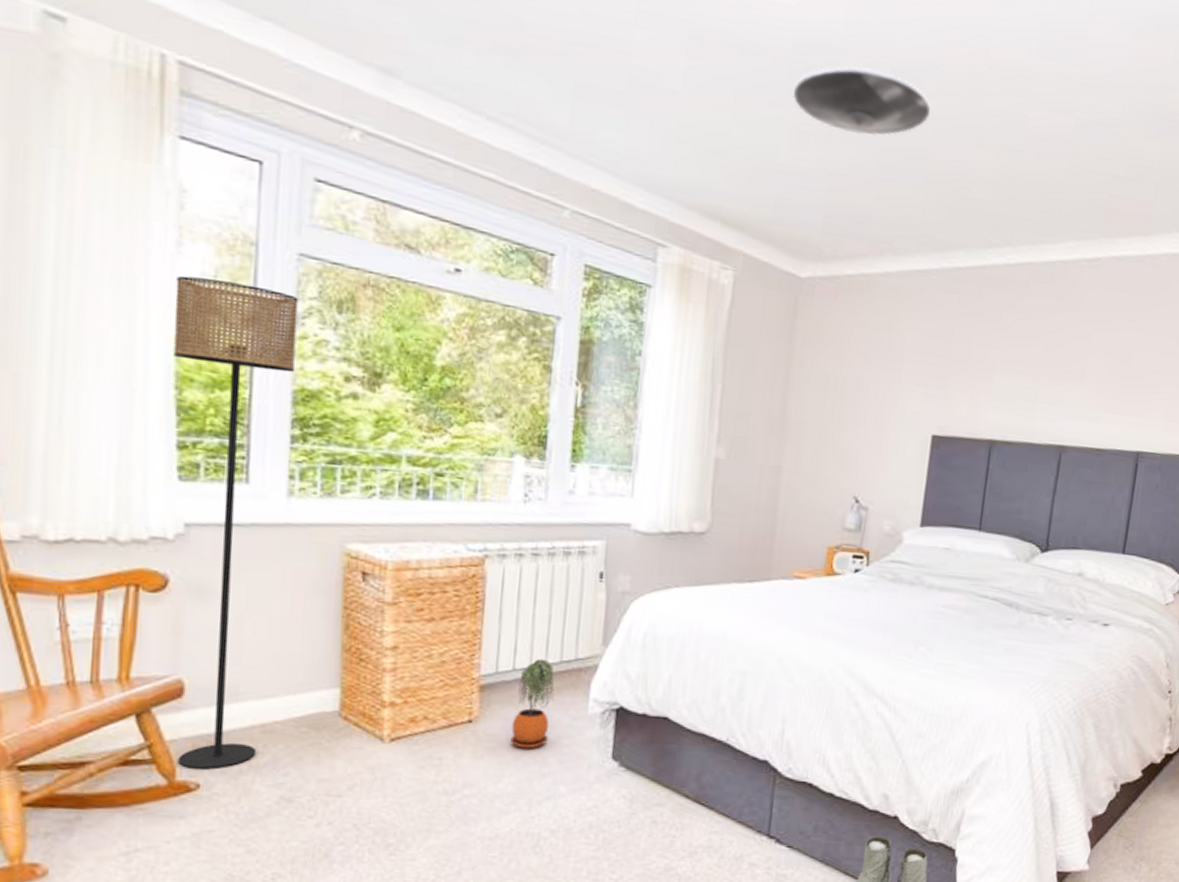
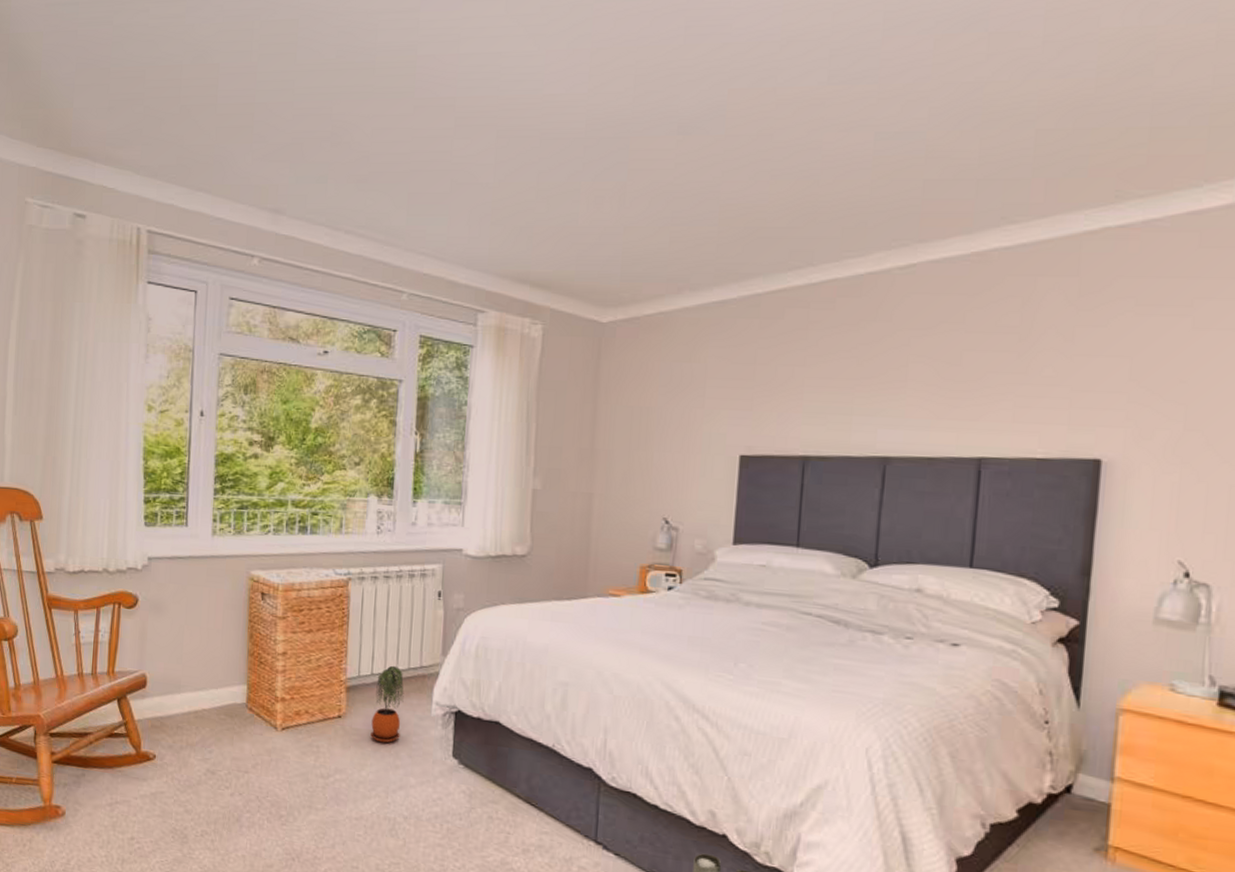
floor lamp: present [174,275,299,770] -> none [142,379,219,744]
ceiling light: present [794,67,931,135] -> none [589,130,720,188]

